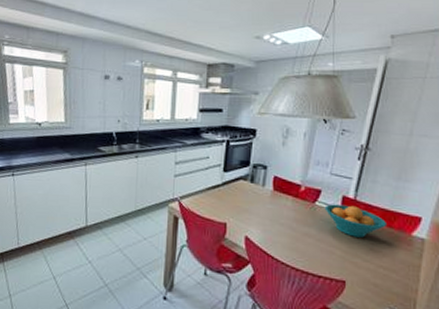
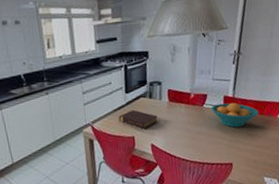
book: none [211,192,257,216] -> present [118,110,158,129]

